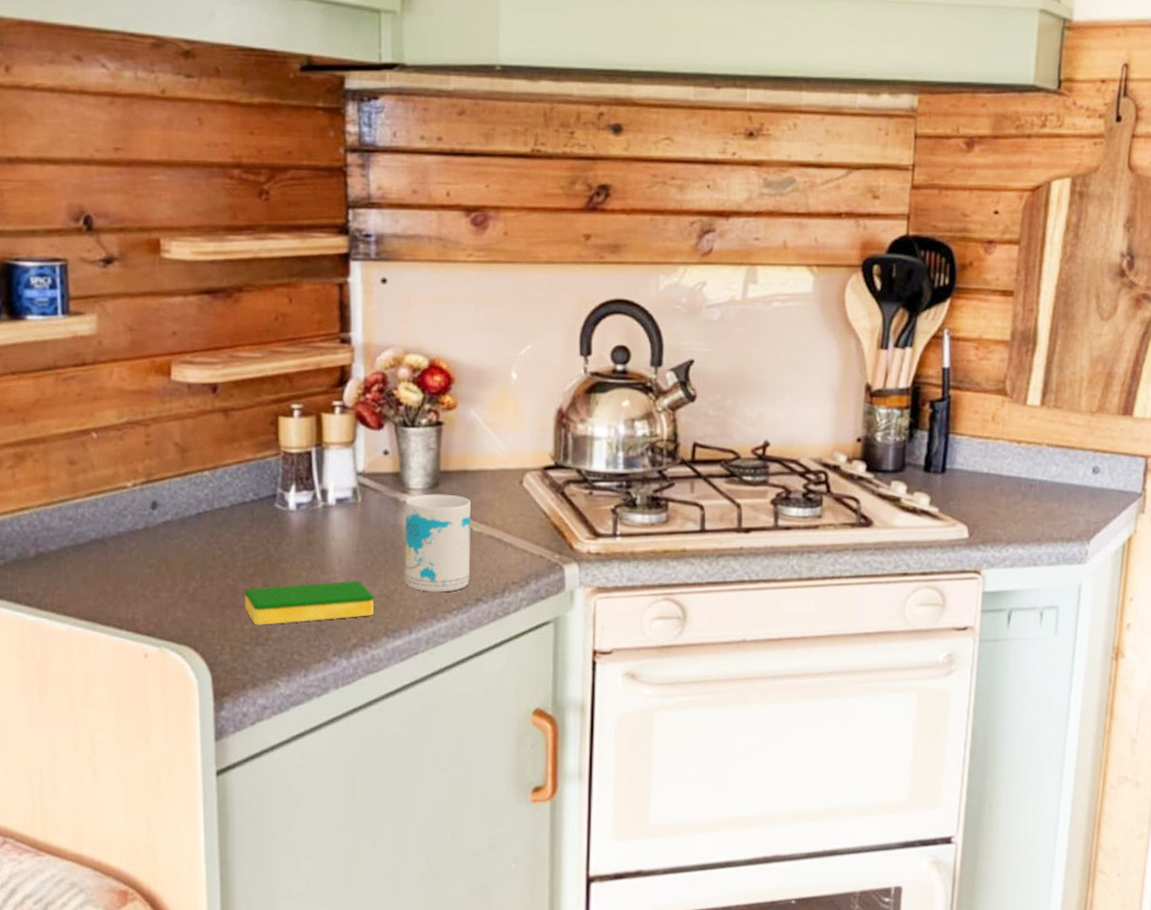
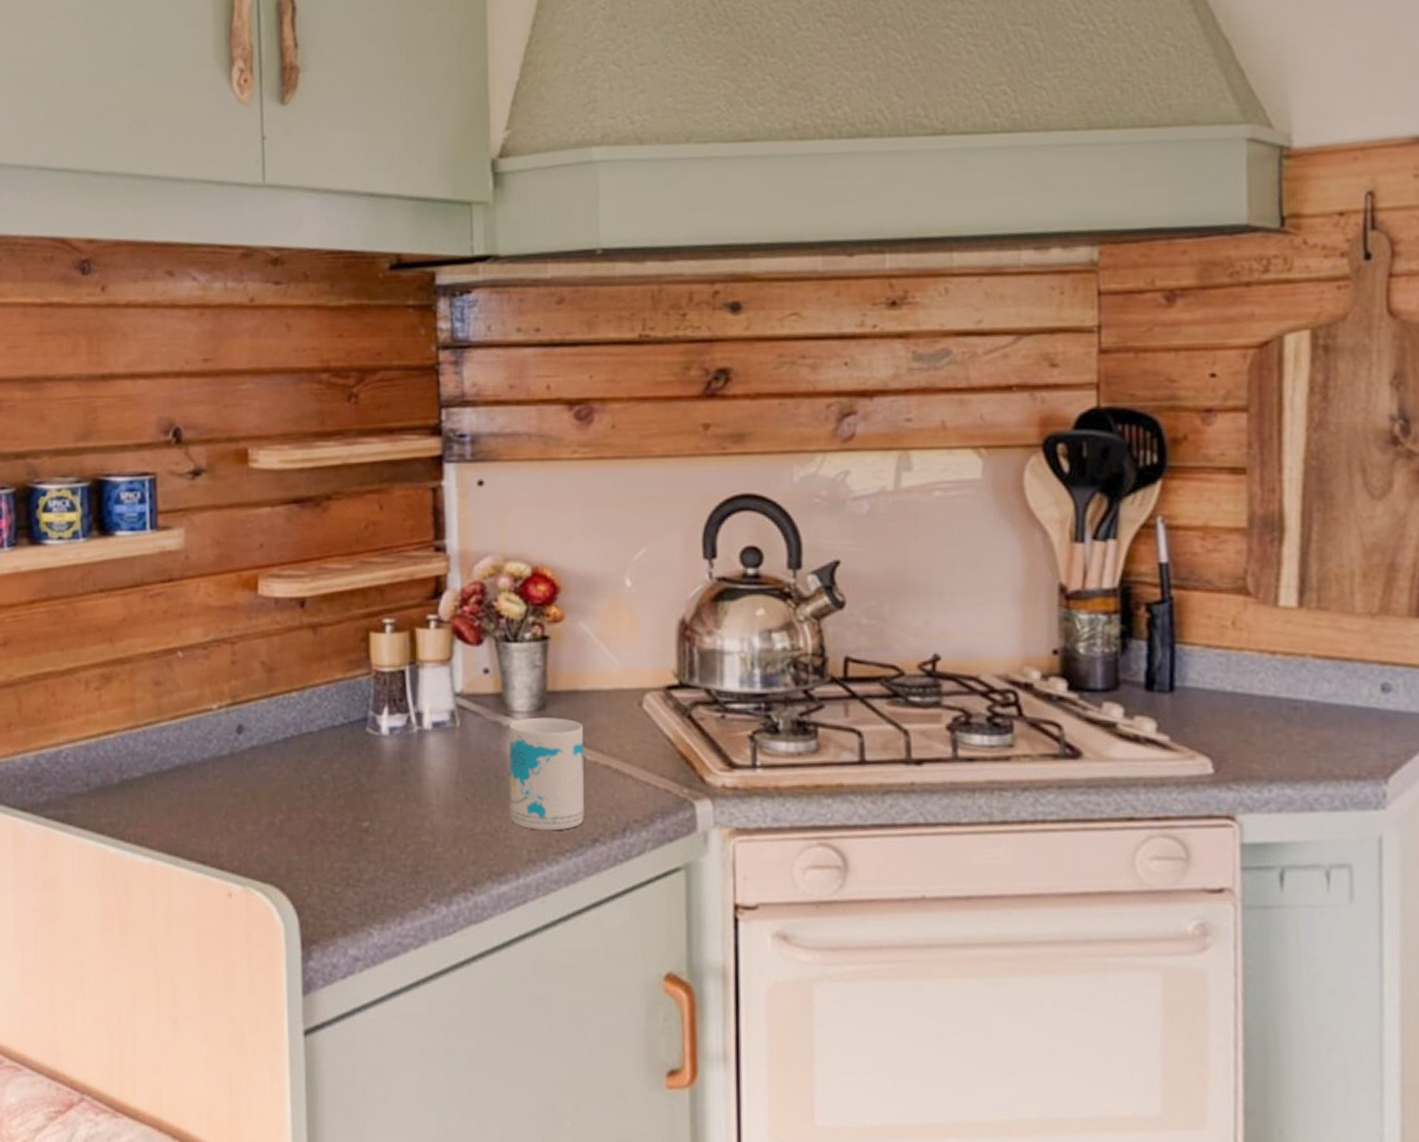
dish sponge: present [245,581,374,625] -> none [335,815,476,864]

